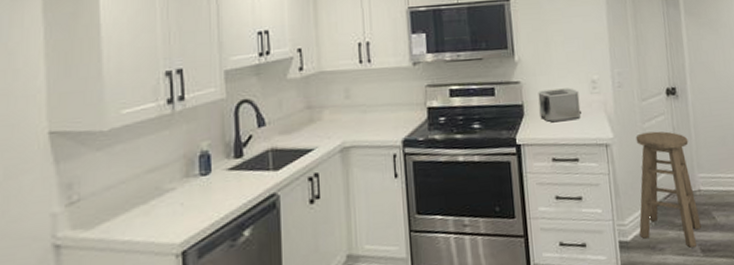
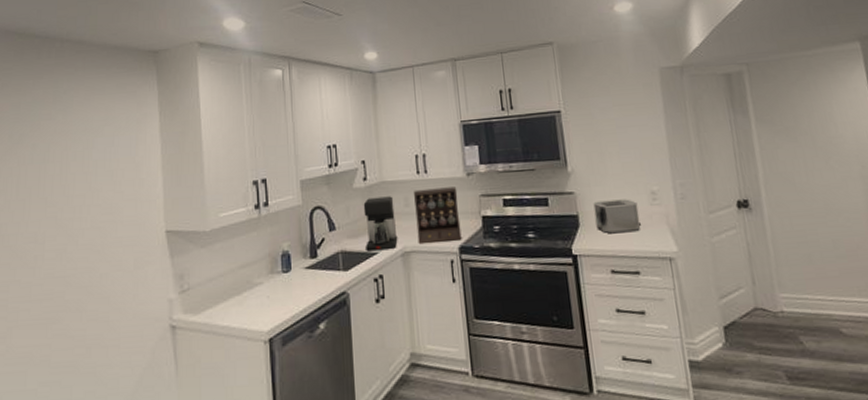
coffee maker: none [298,87,337,149] -> present [363,196,398,252]
spice rack: none [356,77,406,139] -> present [414,187,462,245]
bar stool: present [636,131,702,248] -> none [703,246,787,374]

